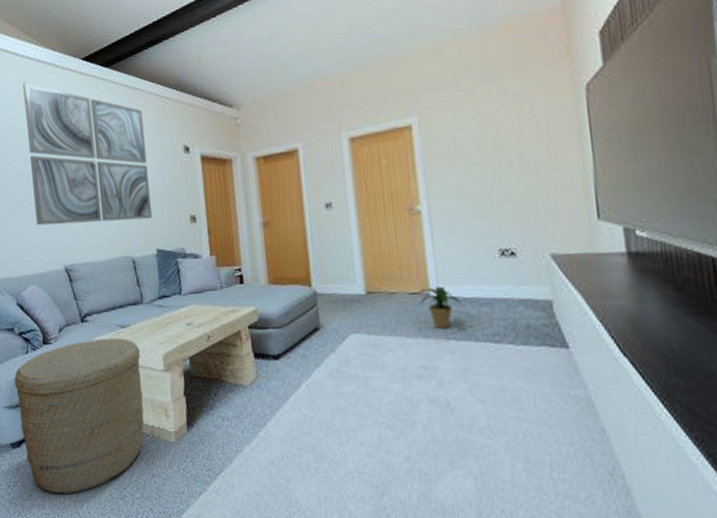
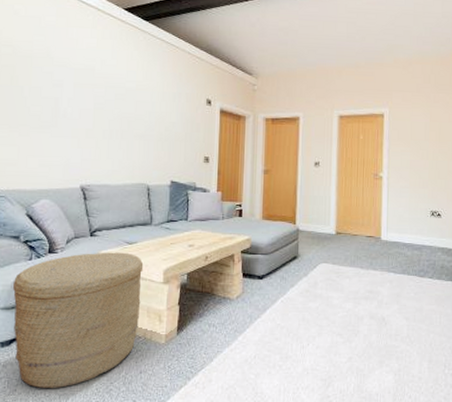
wall art: present [23,82,152,226] -> none [58,17,174,154]
potted plant: present [418,286,462,329] -> none [373,233,402,264]

